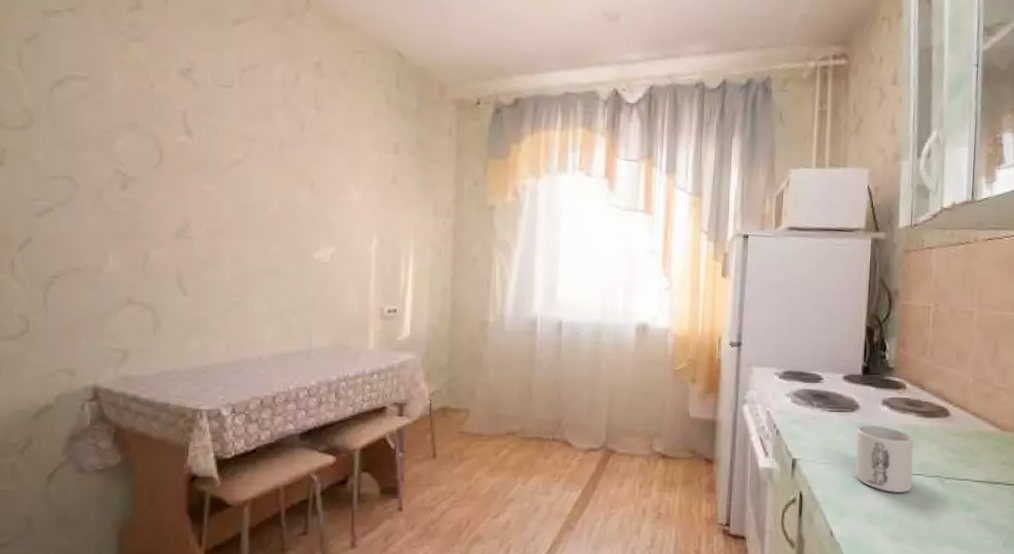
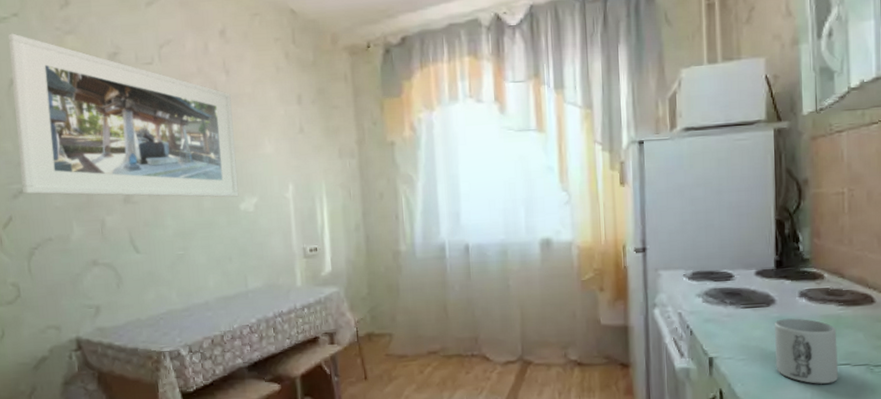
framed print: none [50,29,319,245] -> present [8,33,239,198]

